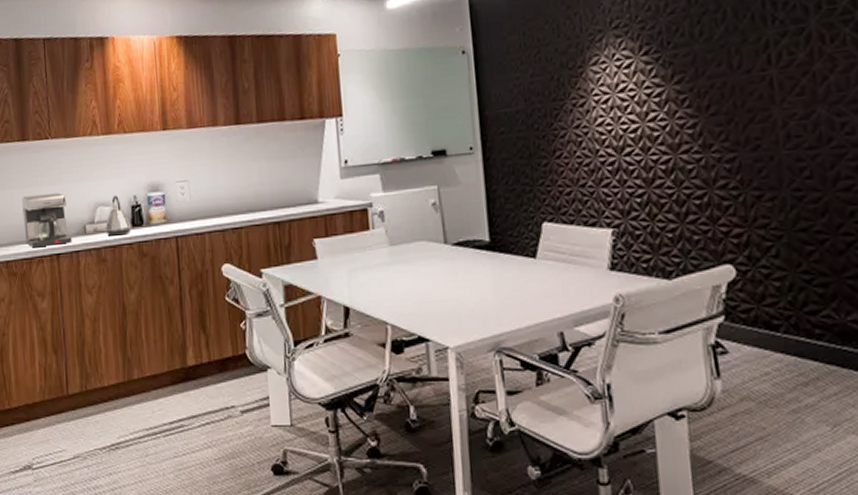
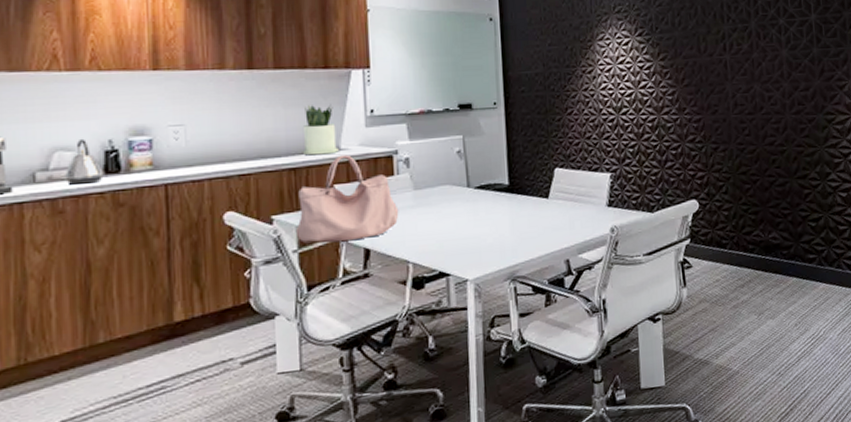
handbag: none [282,208,376,299] -> present [297,154,399,244]
planter: none [284,156,318,209] -> present [302,104,340,156]

